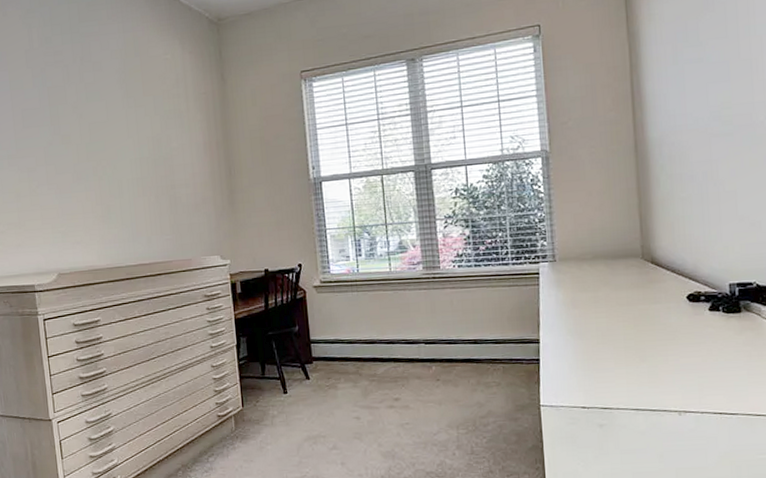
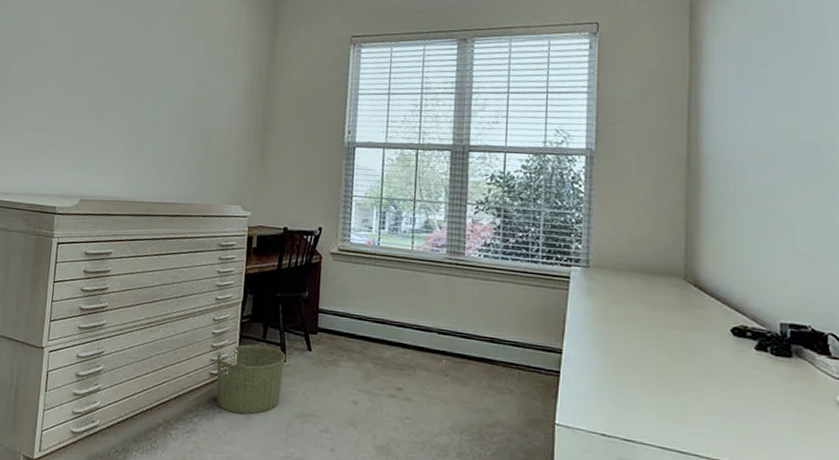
basket: none [221,379,288,447] -> present [216,342,286,415]

